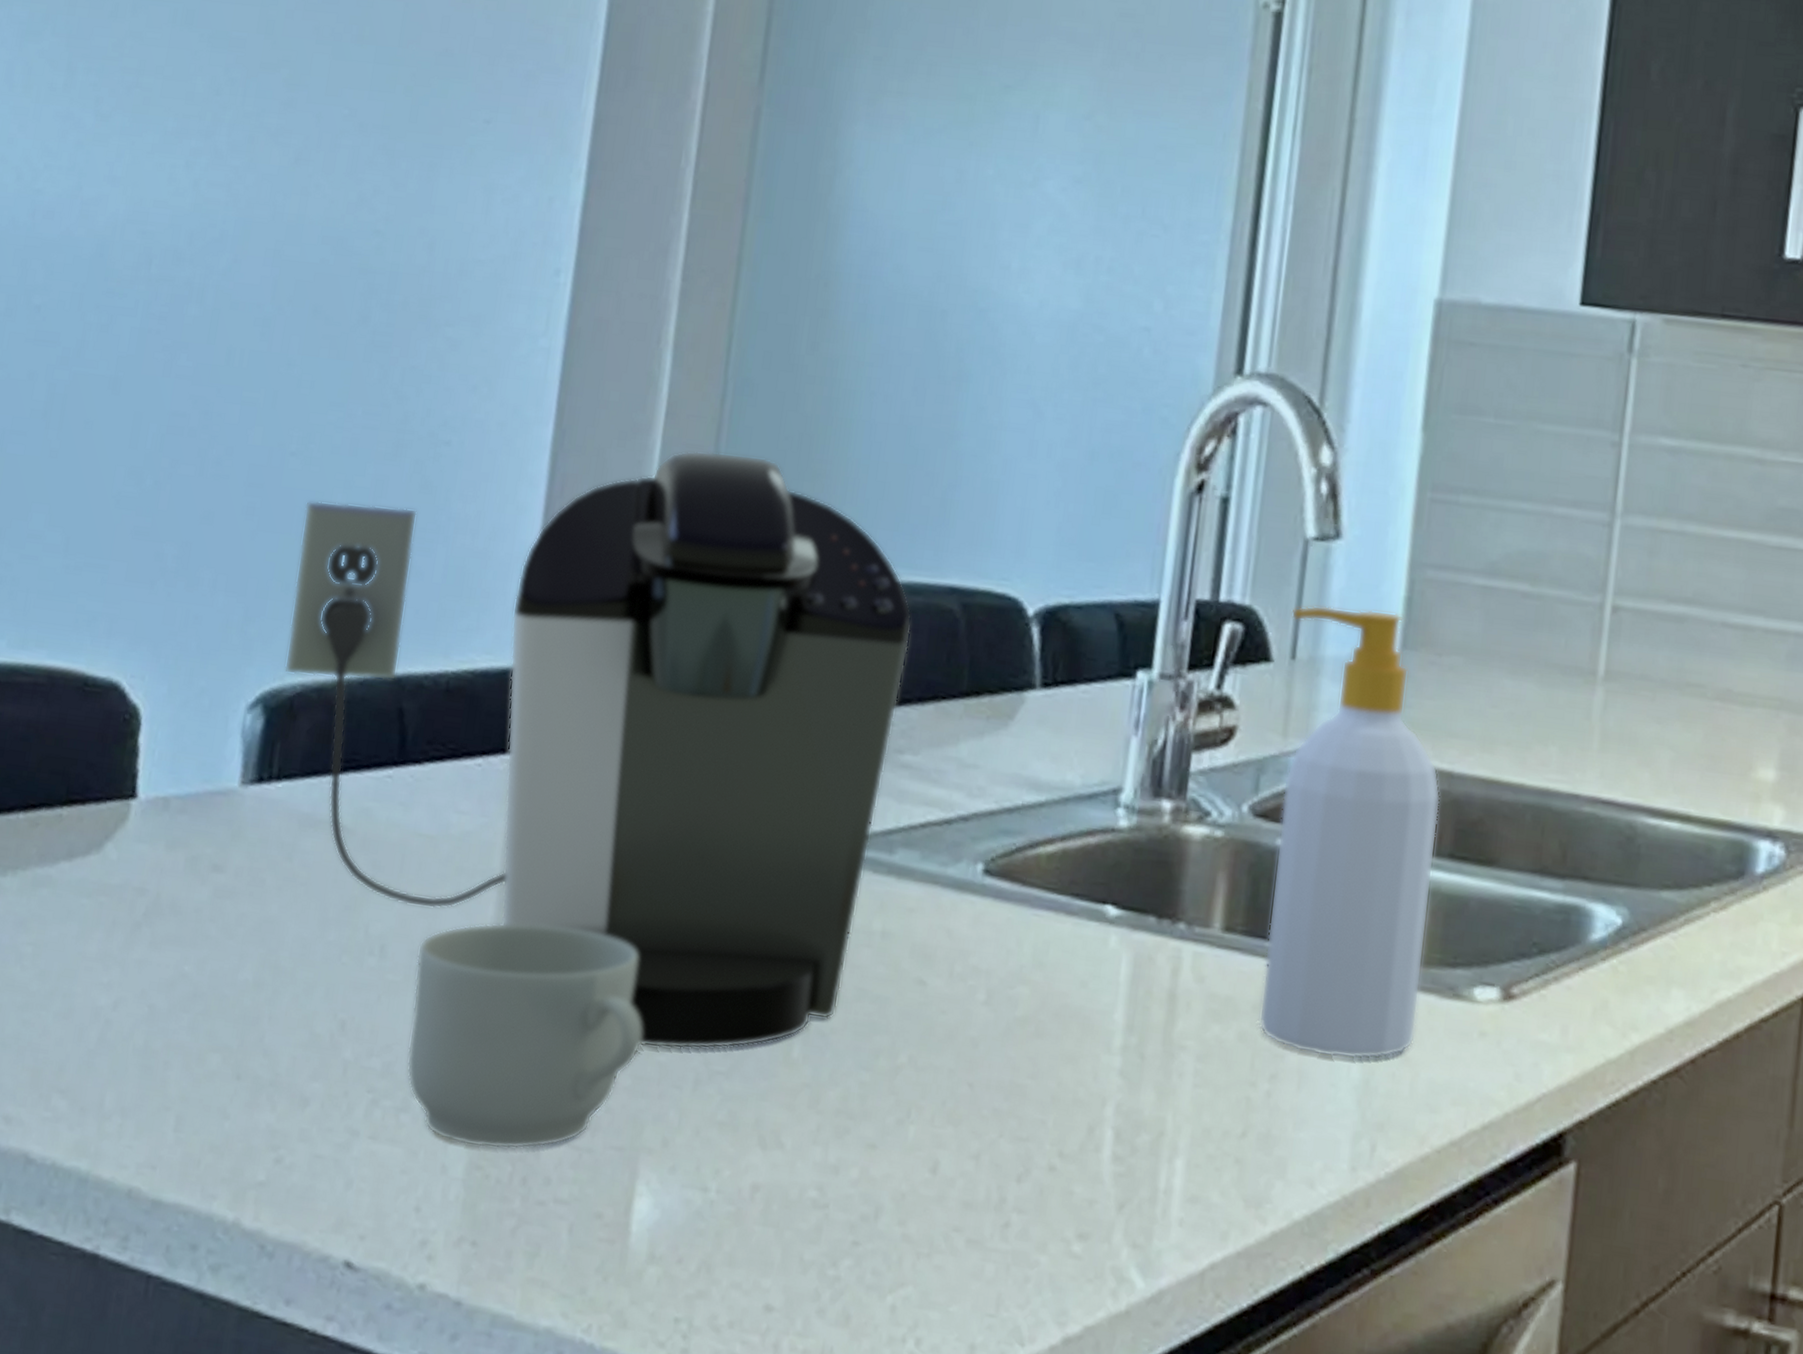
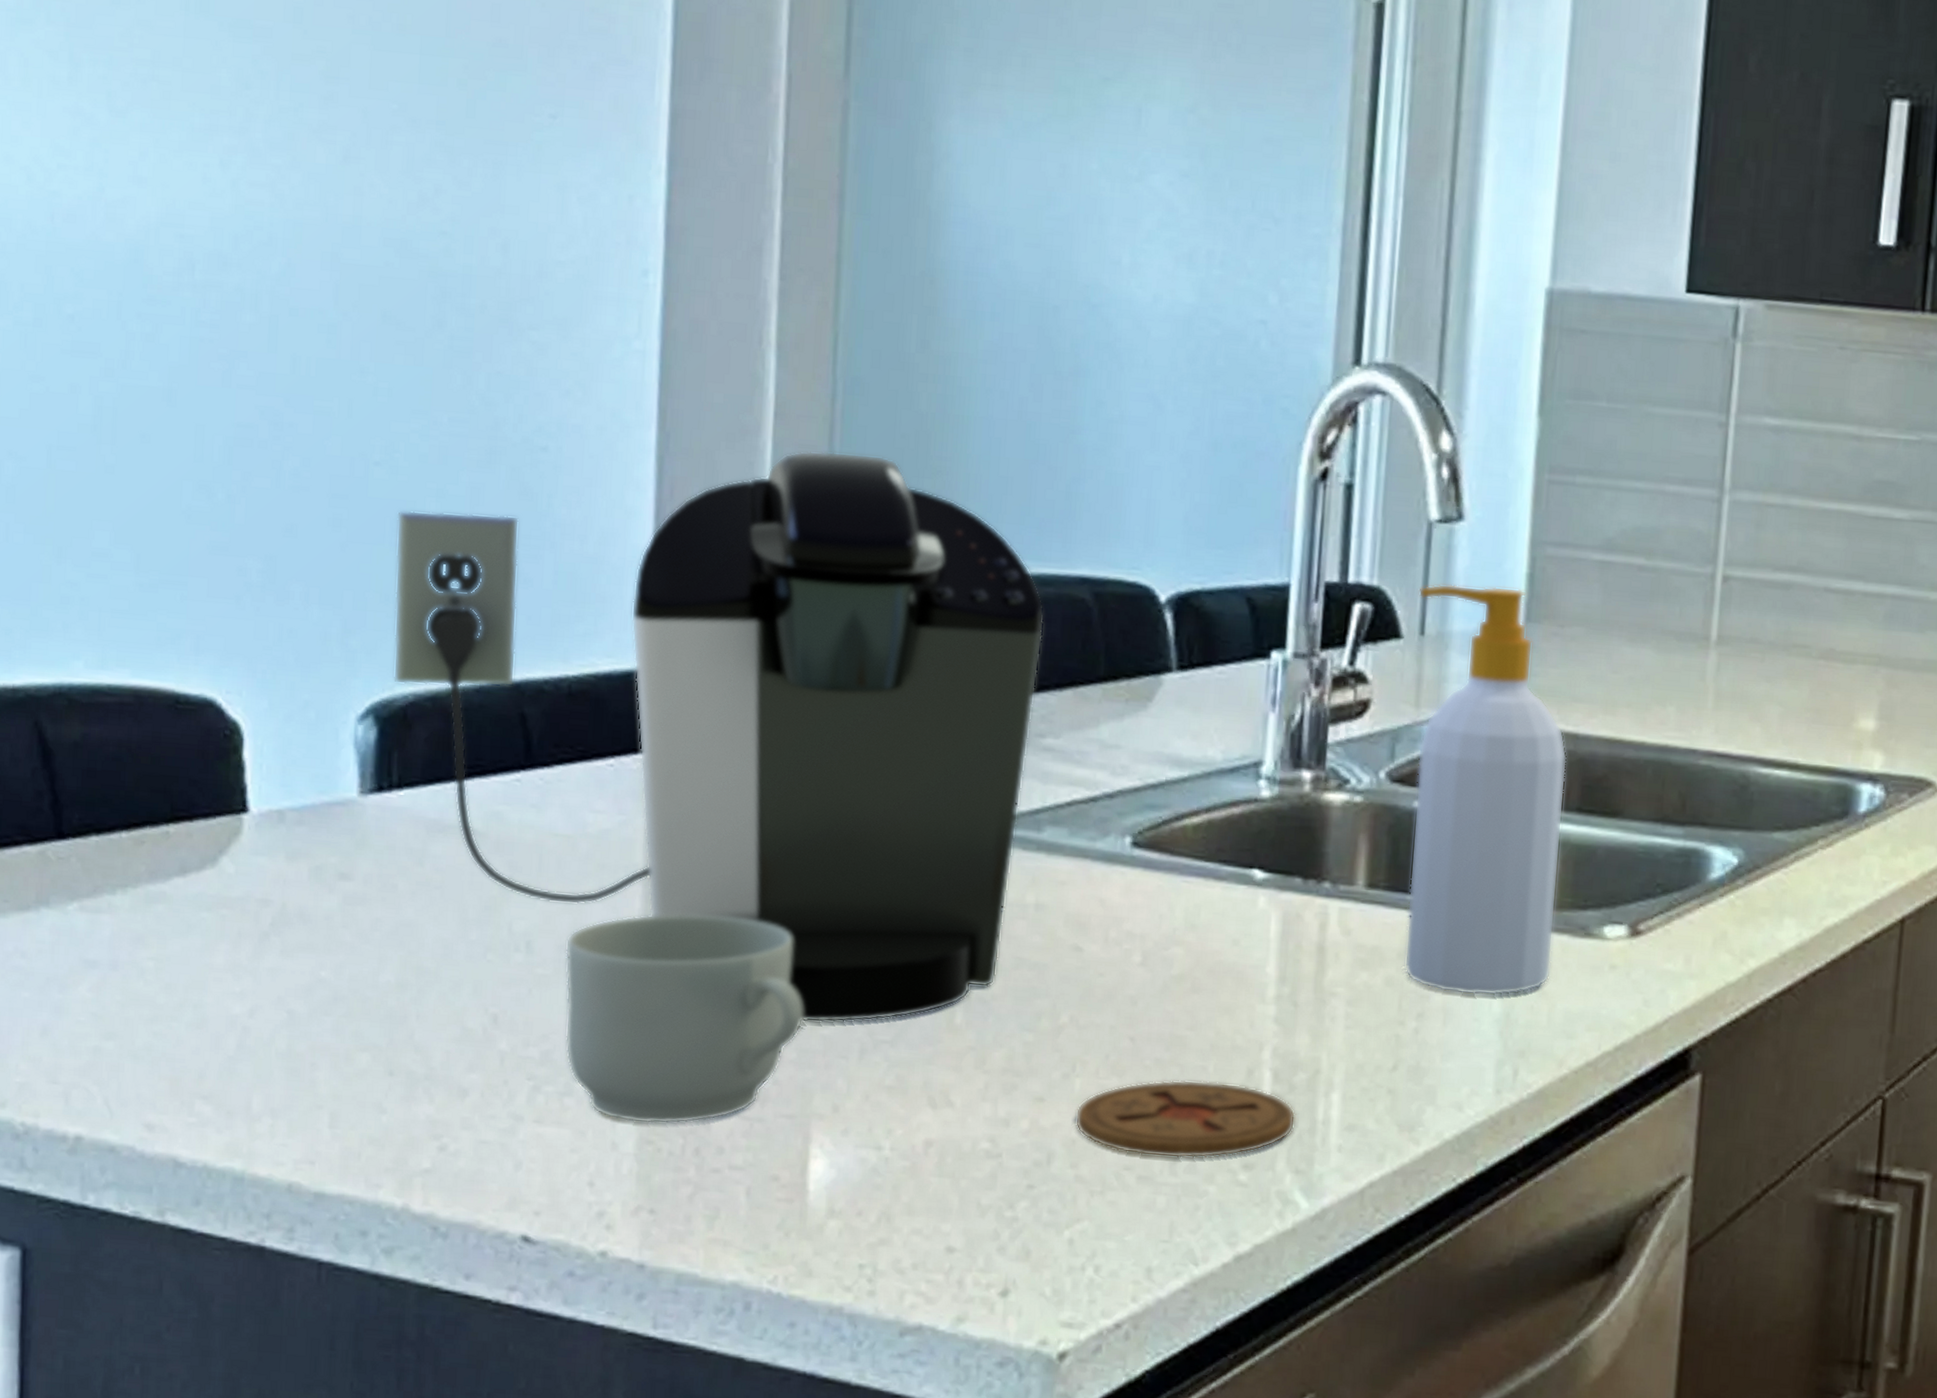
coaster: none [905,1133,1137,1224] -> present [1075,1080,1296,1159]

